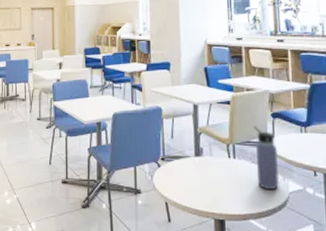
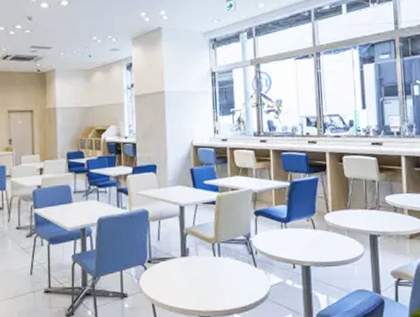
water bottle: present [254,126,280,191] -> none [238,224,262,285]

